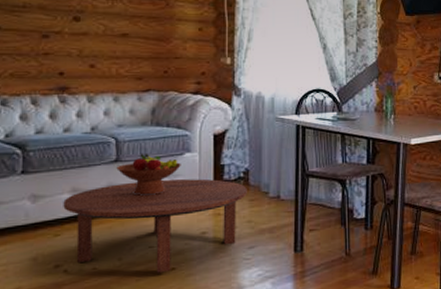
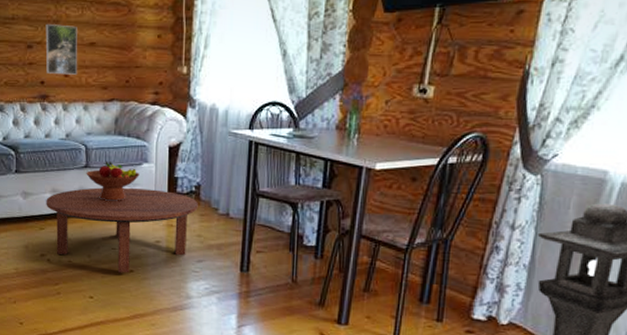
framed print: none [66,13,107,66] -> present [45,23,78,75]

